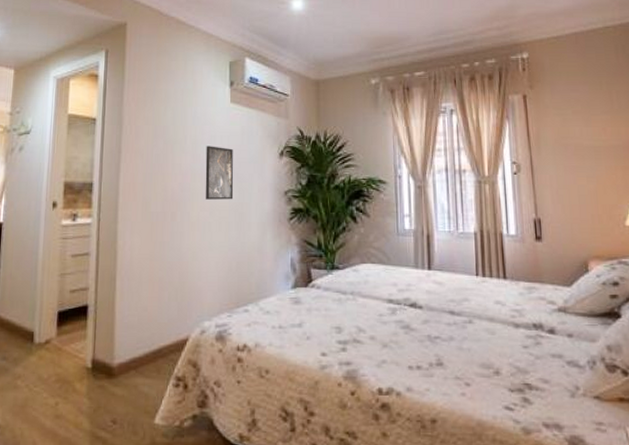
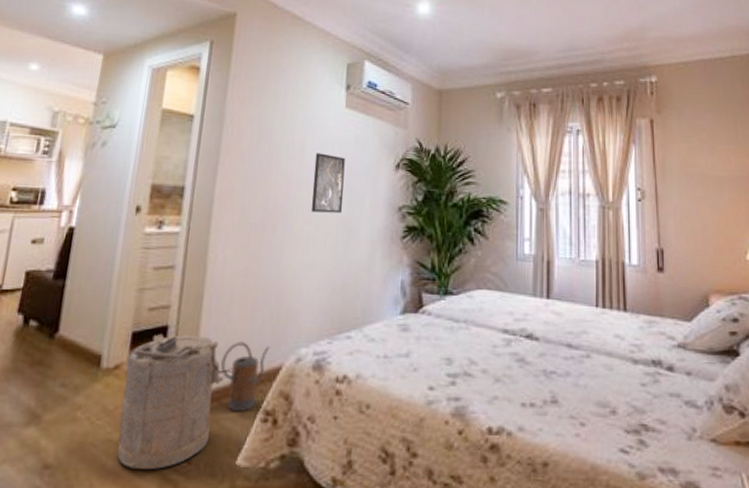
laundry hamper: none [53,313,148,429] -> present [117,334,235,471]
watering can: none [135,317,177,379] -> present [221,341,270,413]

